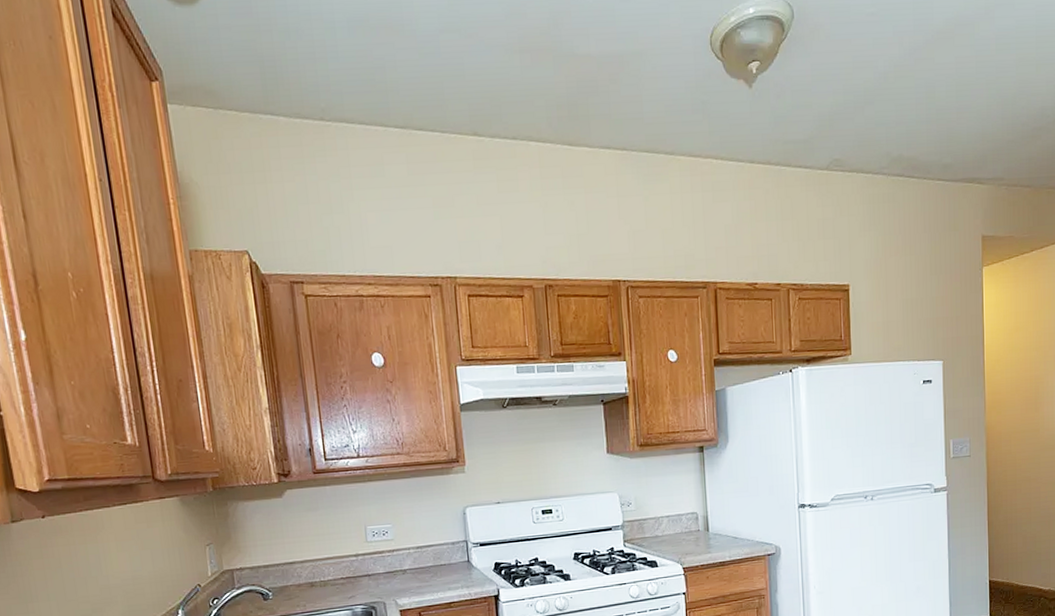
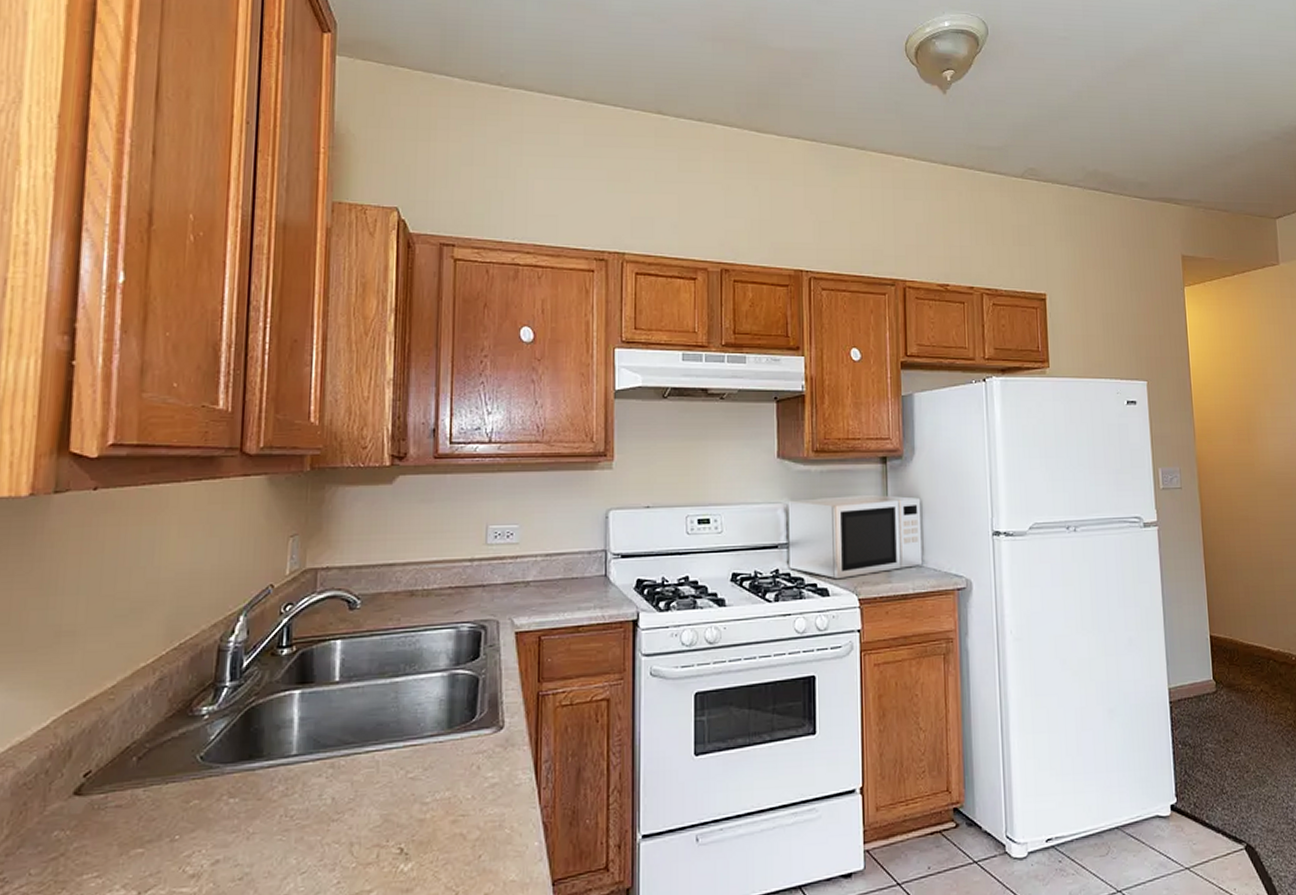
microwave: none [618,479,738,553] -> present [788,494,923,580]

